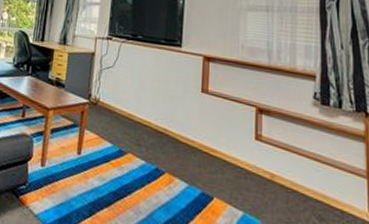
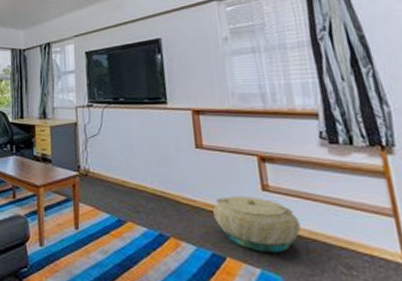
basket: none [208,141,284,199] -> present [213,196,301,253]

